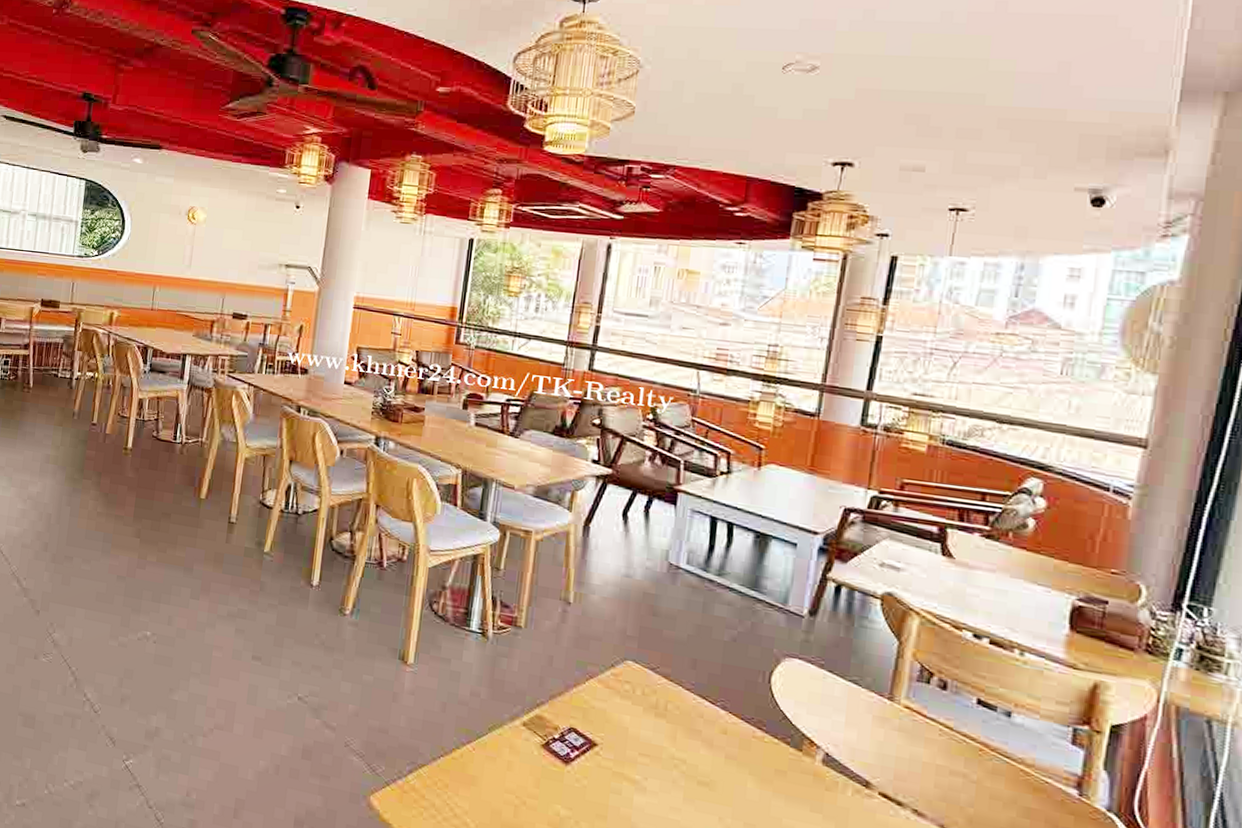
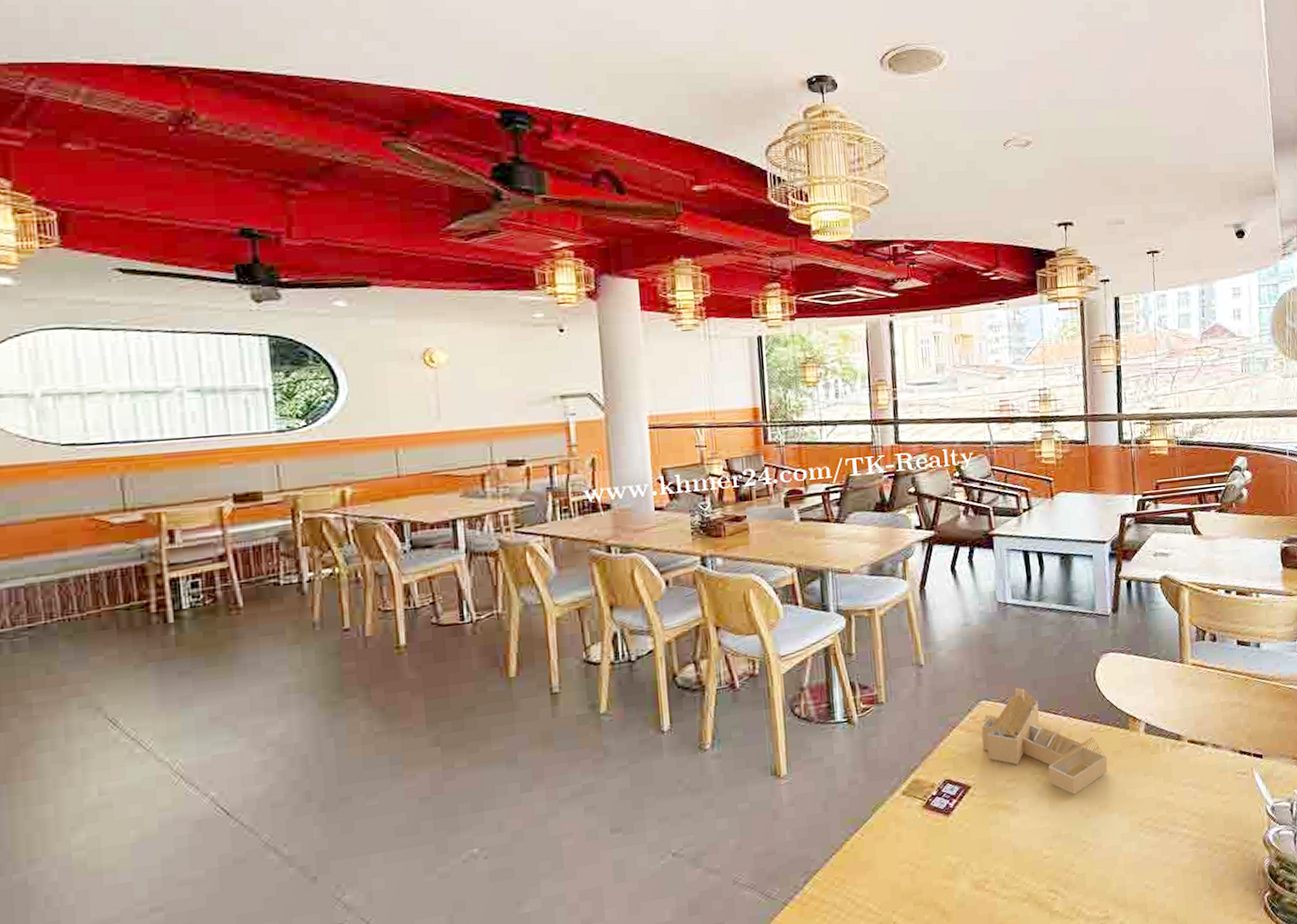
house frame: none [619,660,766,799] -> present [981,688,1108,795]

